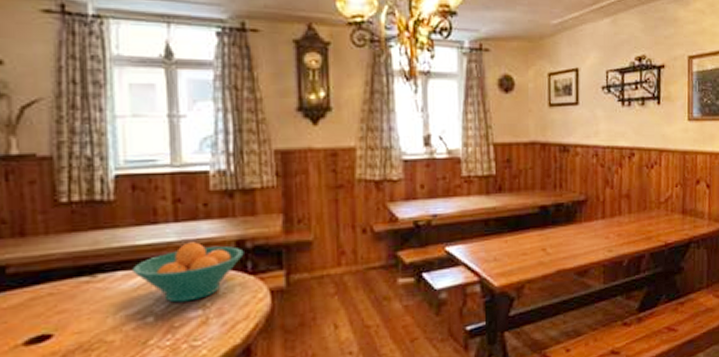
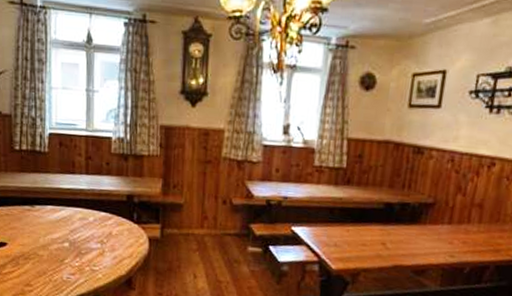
fruit bowl: present [133,242,244,303] -> none [57,191,132,236]

